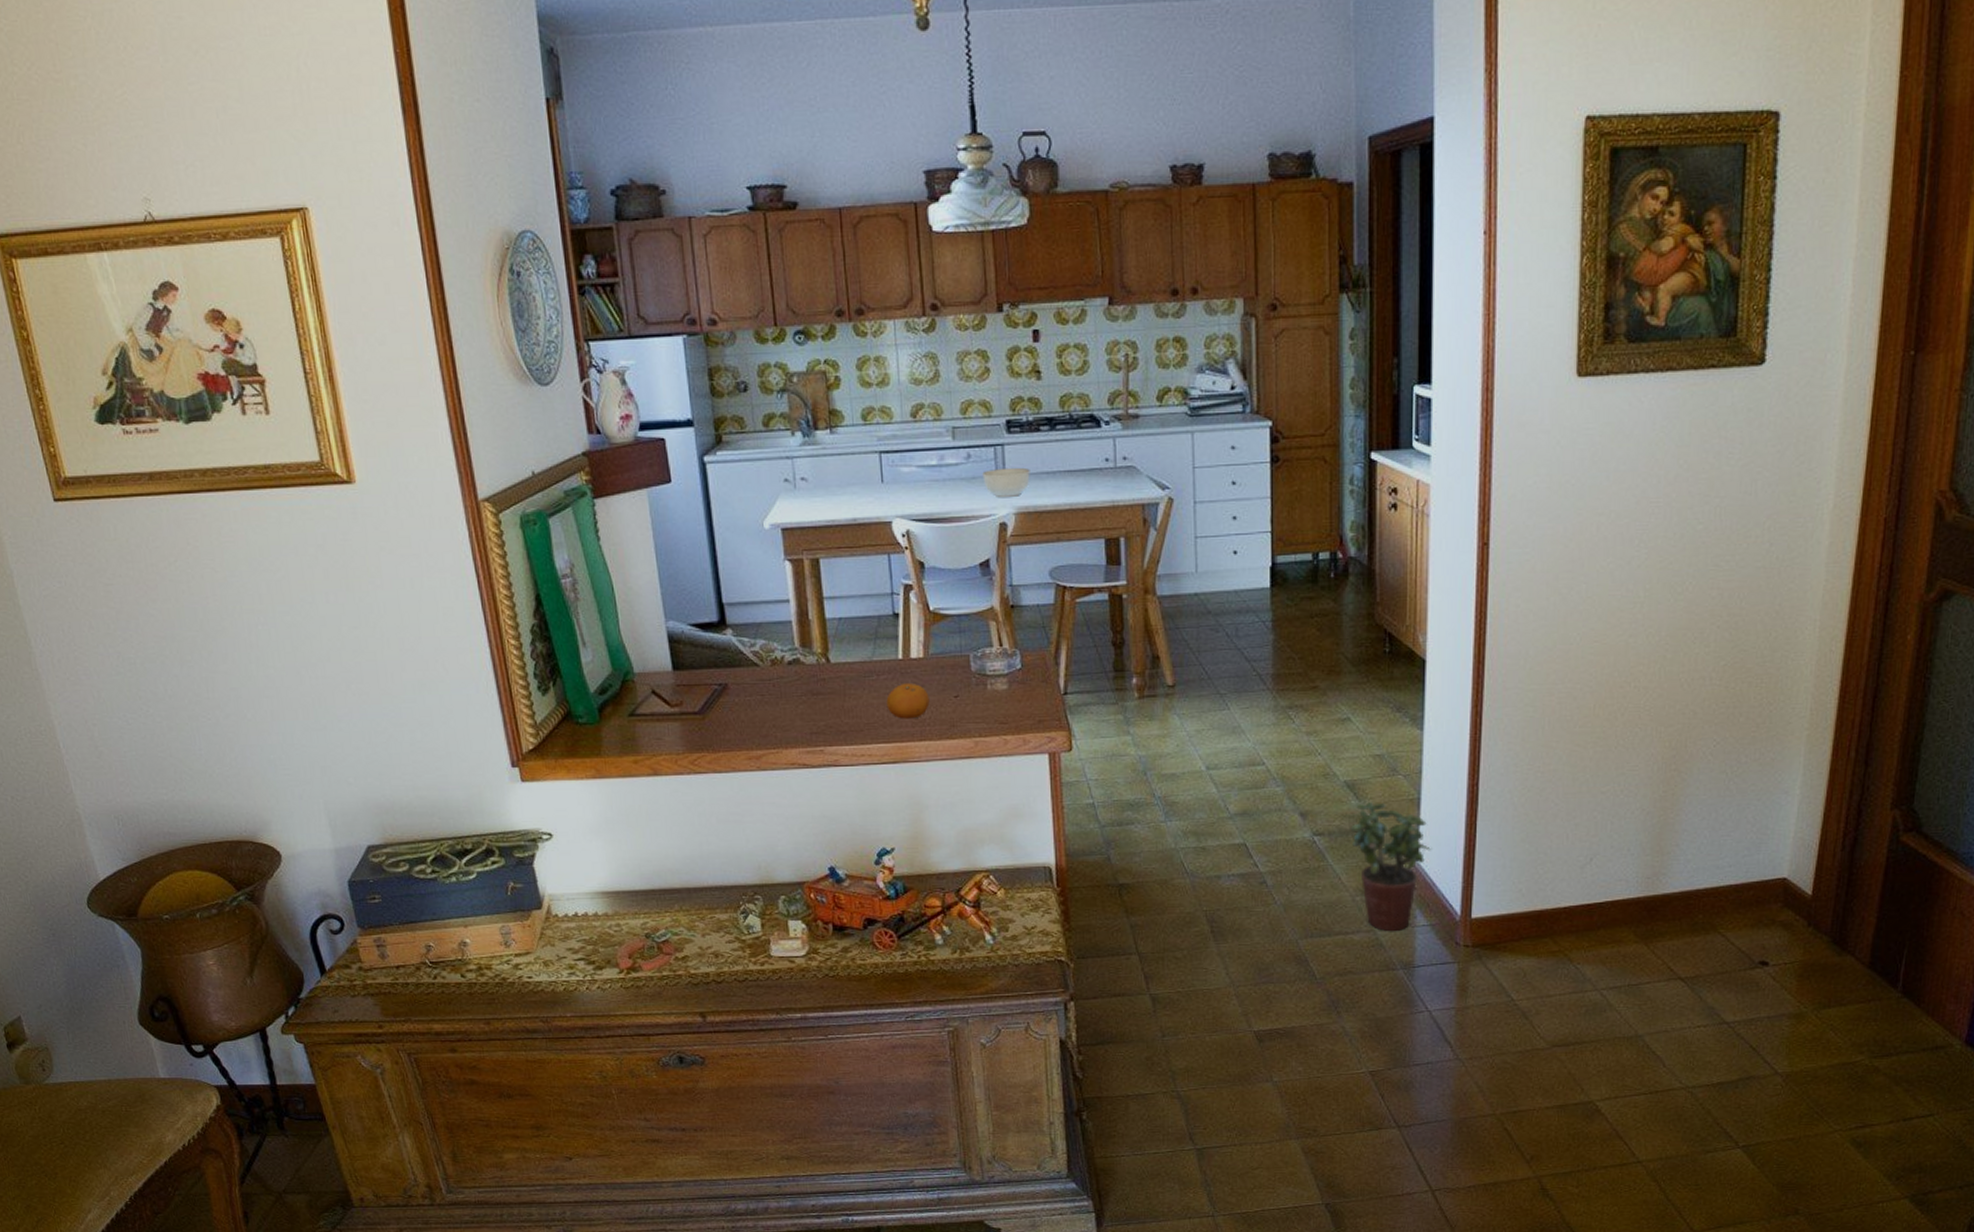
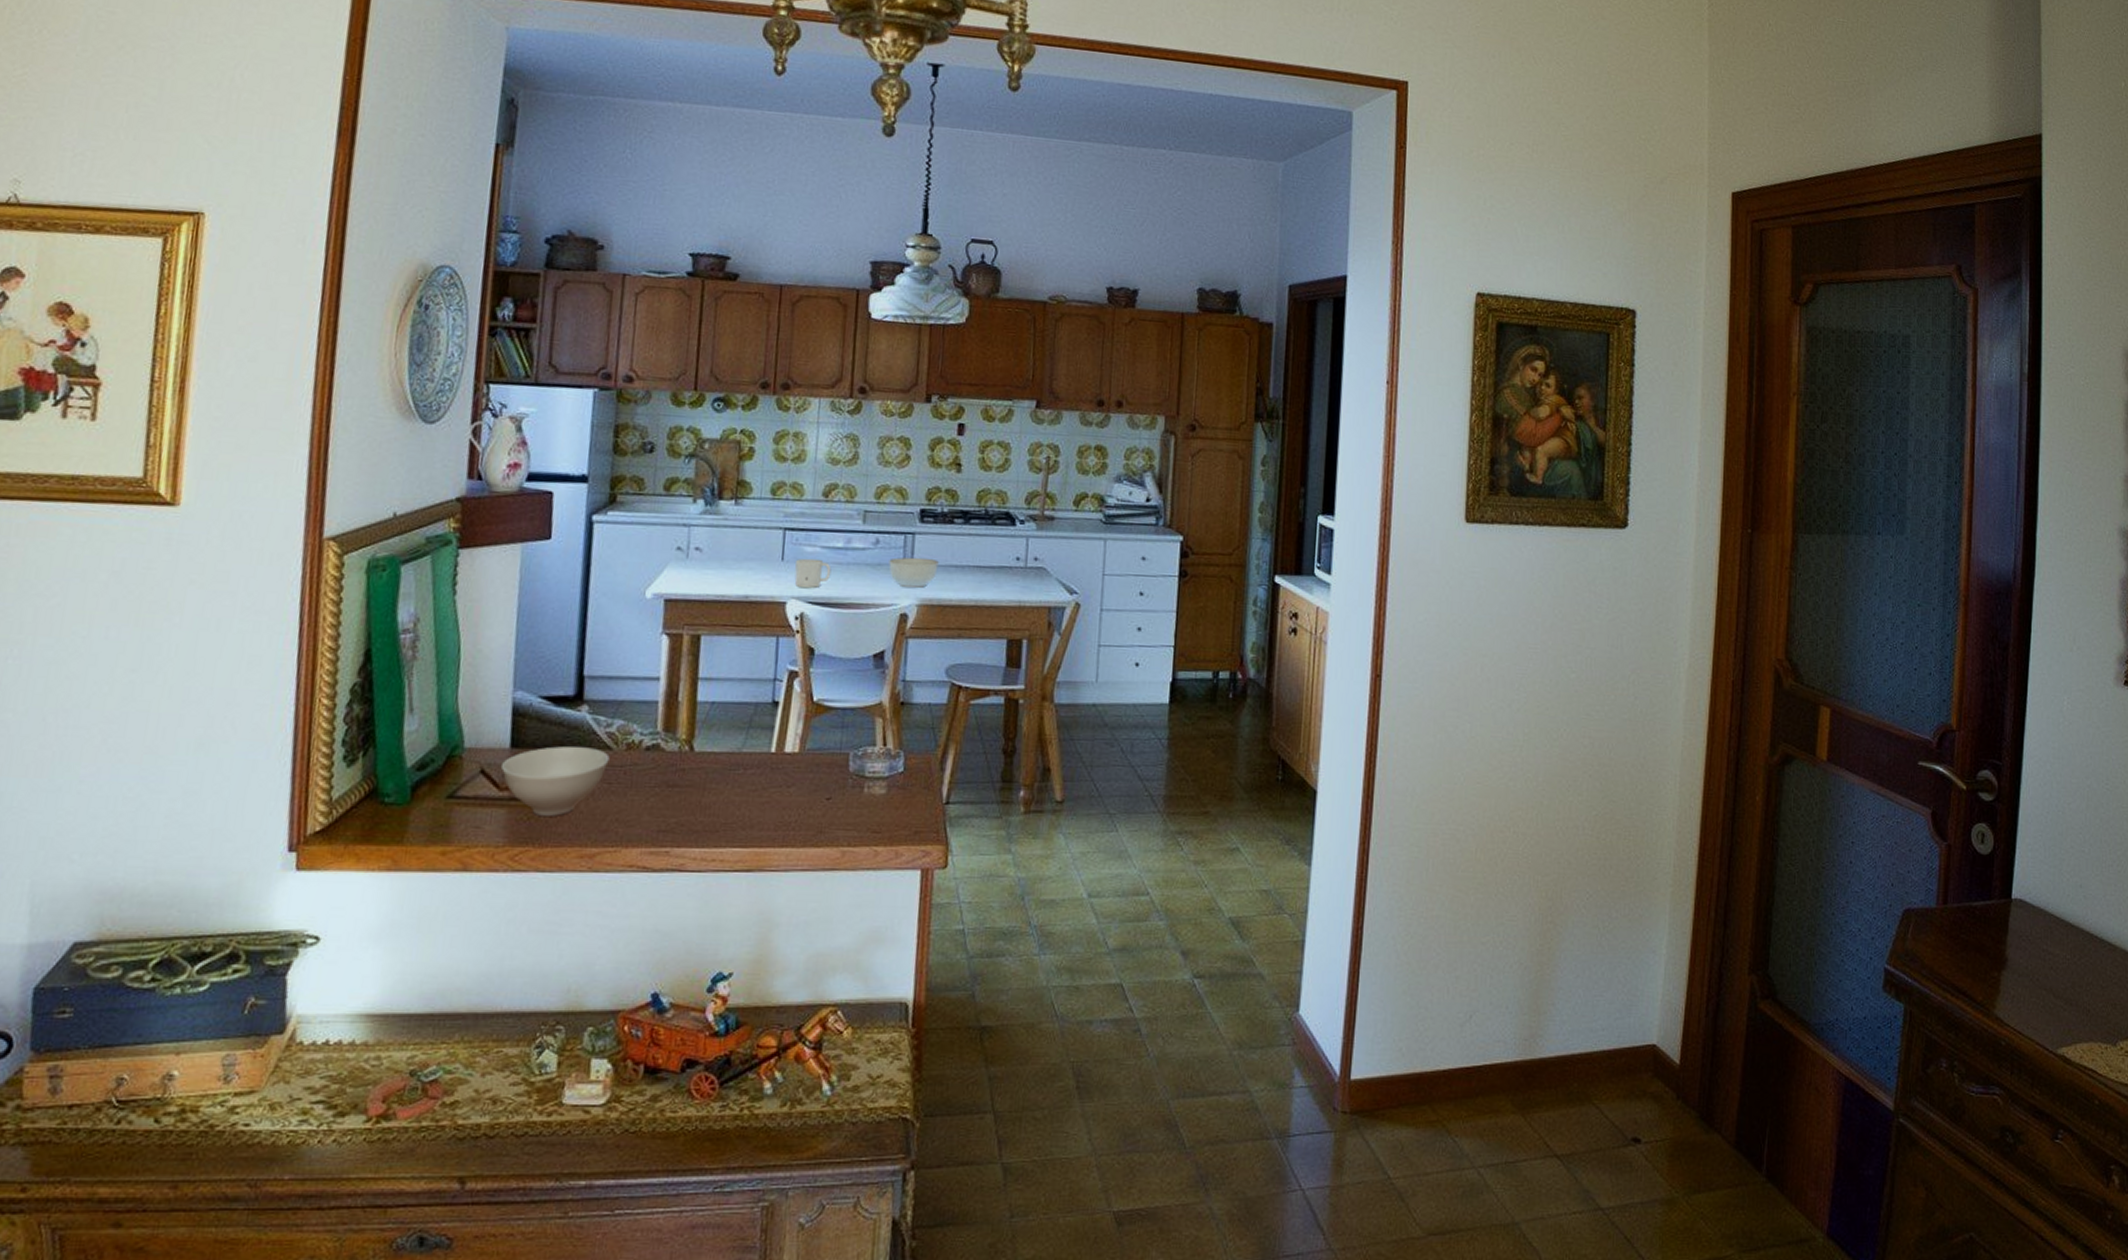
bowl: none [667,666,759,726] -> present [500,746,610,816]
fruit: present [886,682,930,719] -> none [749,779,799,821]
mug: none [895,478,929,507] -> present [794,558,832,589]
potted plant: present [1350,802,1431,932] -> none [1232,943,1313,1094]

